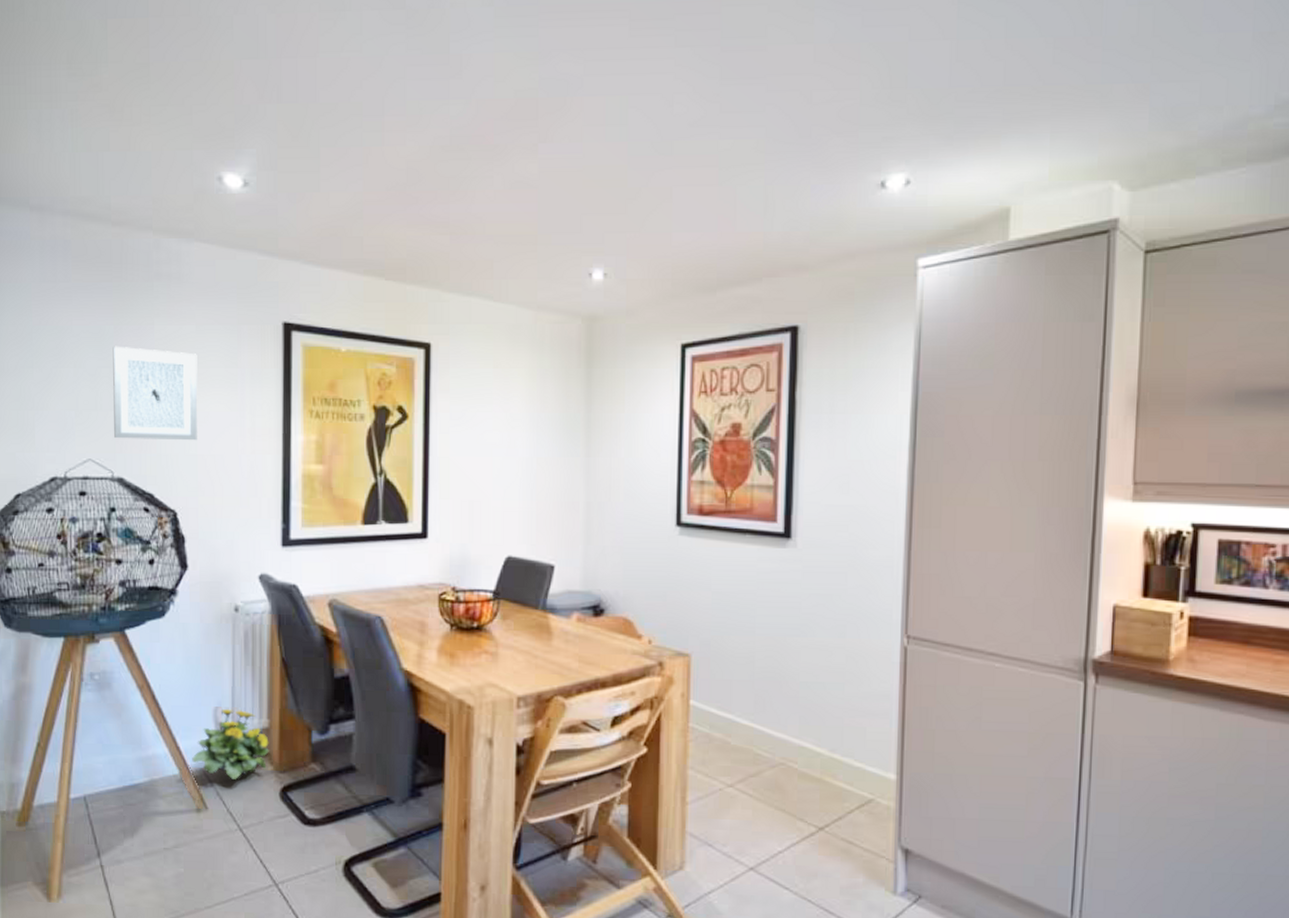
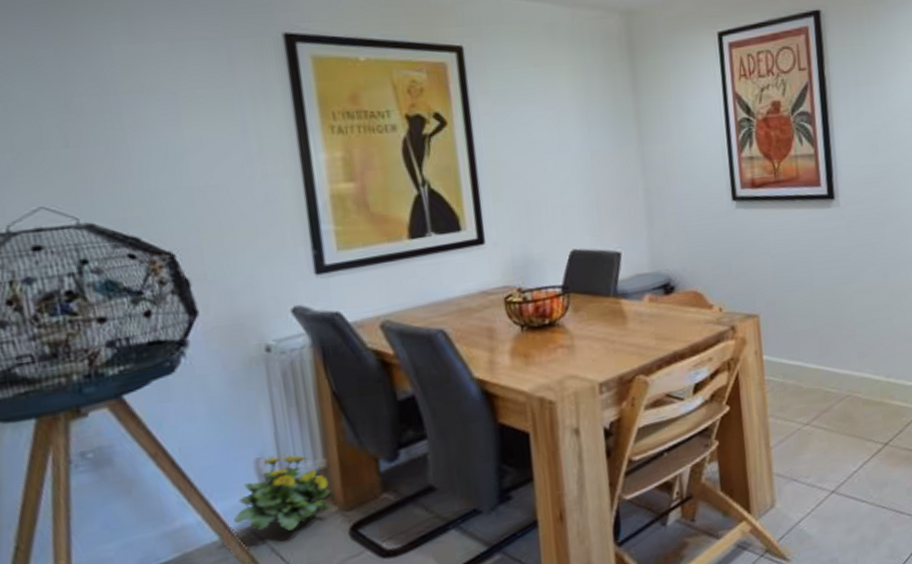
wall art: present [113,346,198,441] -> none [55,72,190,180]

